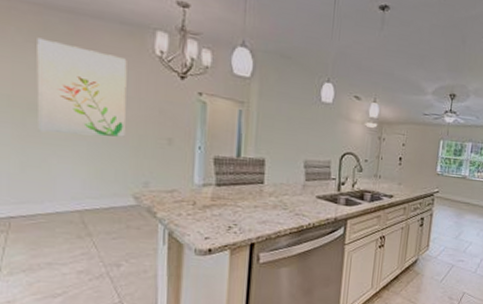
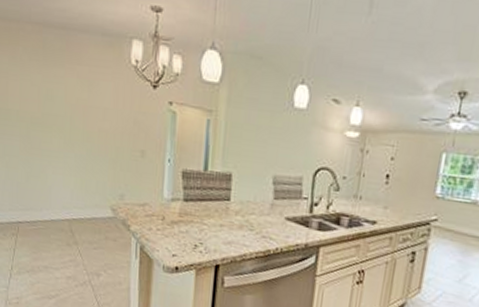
wall art: present [36,37,127,137] -> none [37,55,108,149]

